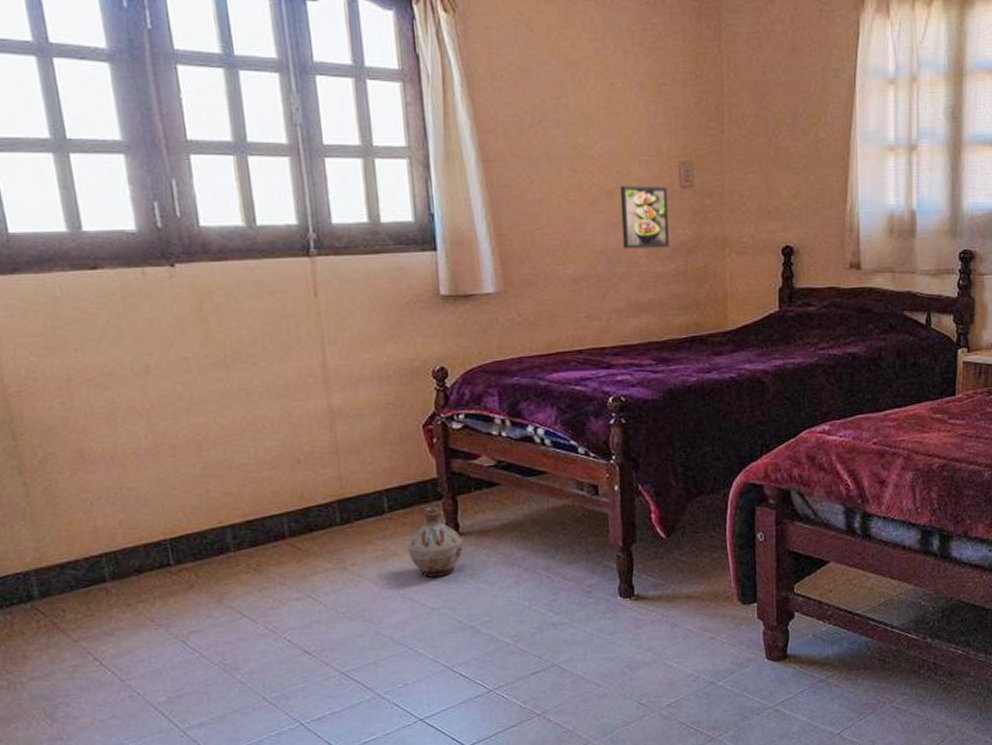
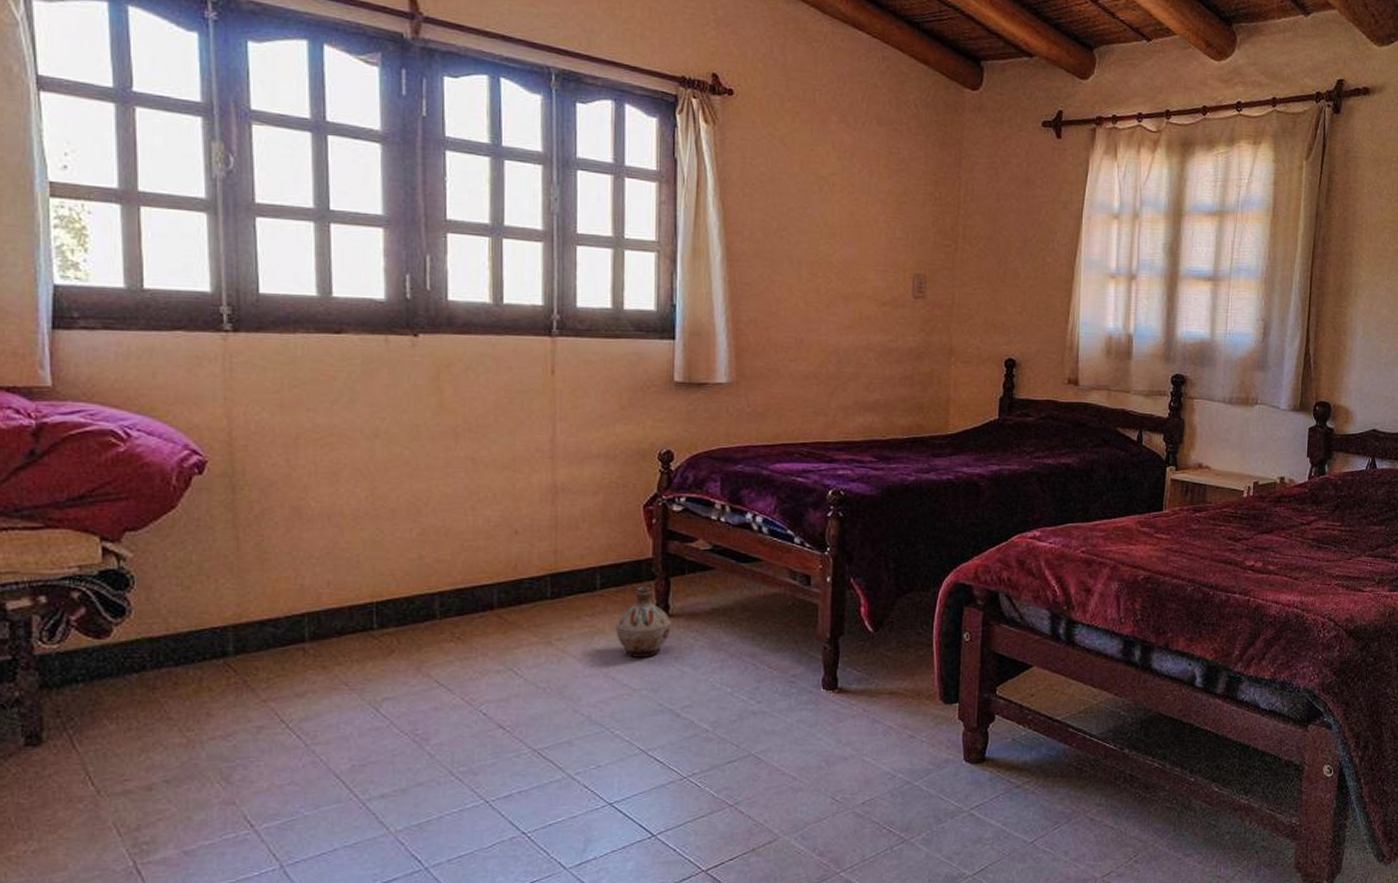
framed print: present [620,186,669,249] -> none [854,292,901,352]

